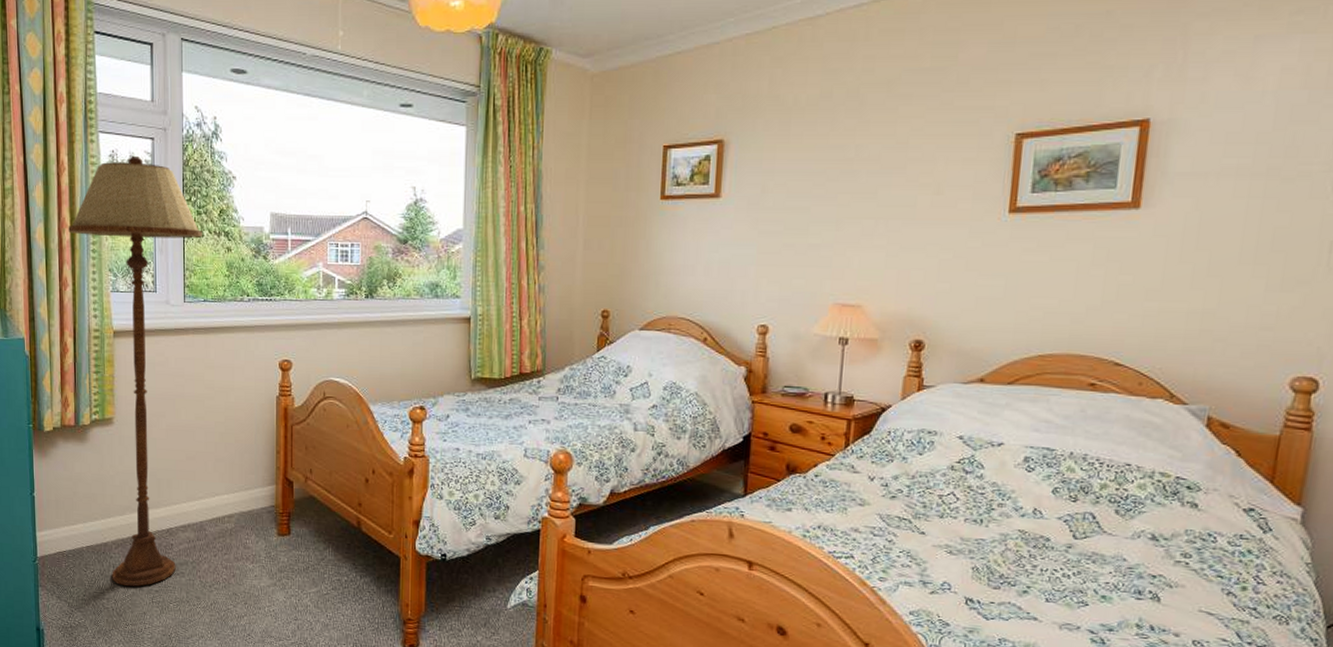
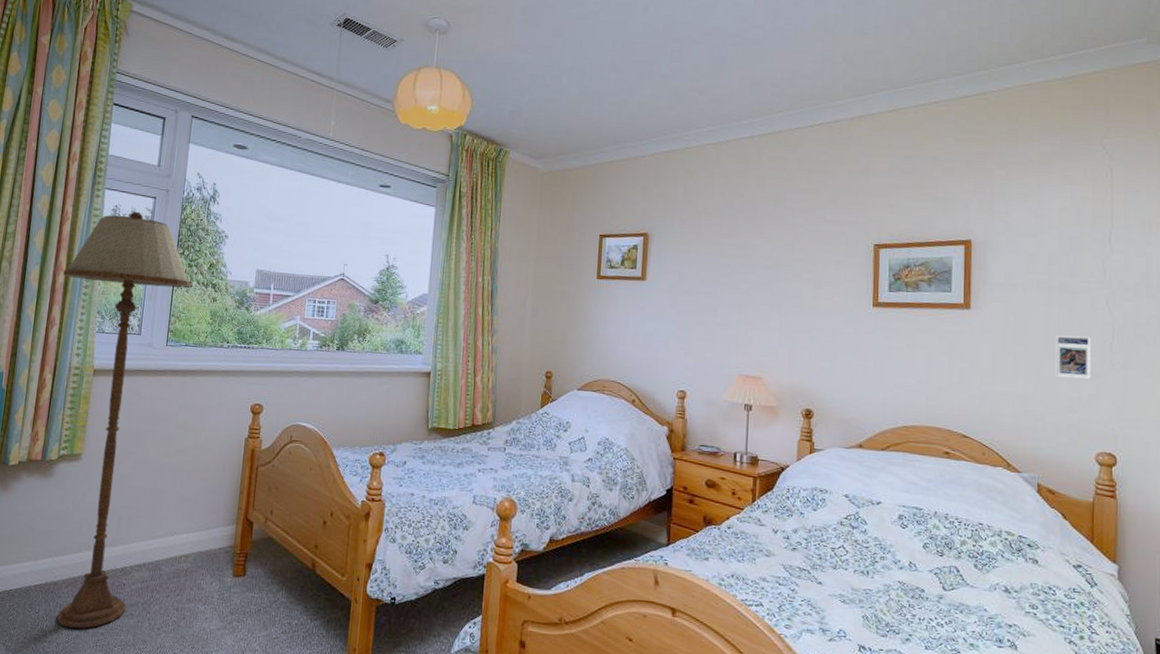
sports card: none [1248,234,1305,288] -> present [1055,334,1092,379]

